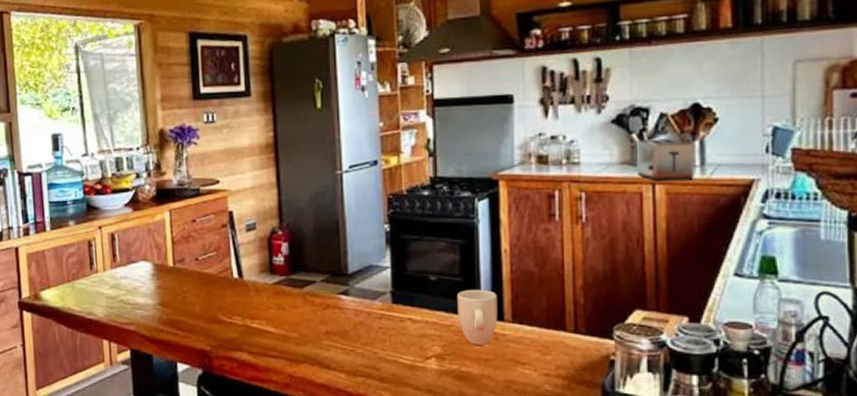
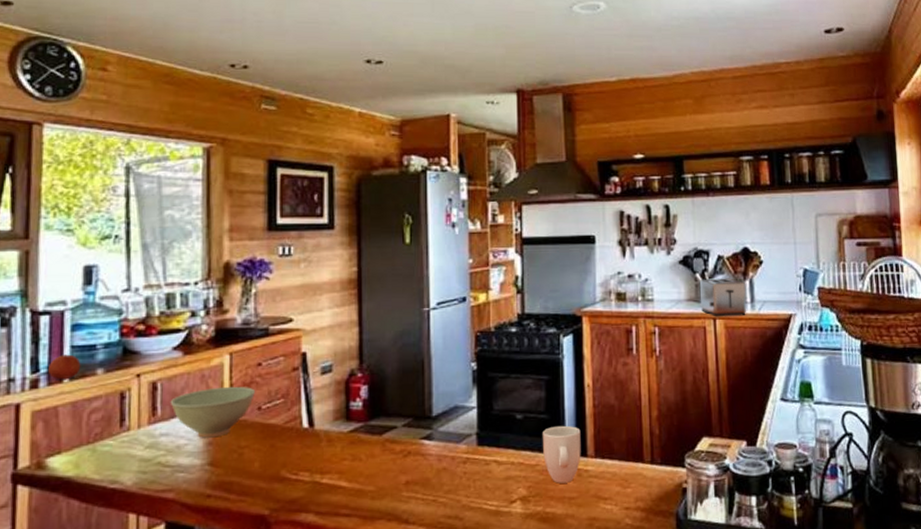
fruit: none [35,208,58,230] -> present [48,354,81,380]
bowl: none [125,239,193,282] -> present [170,386,256,438]

